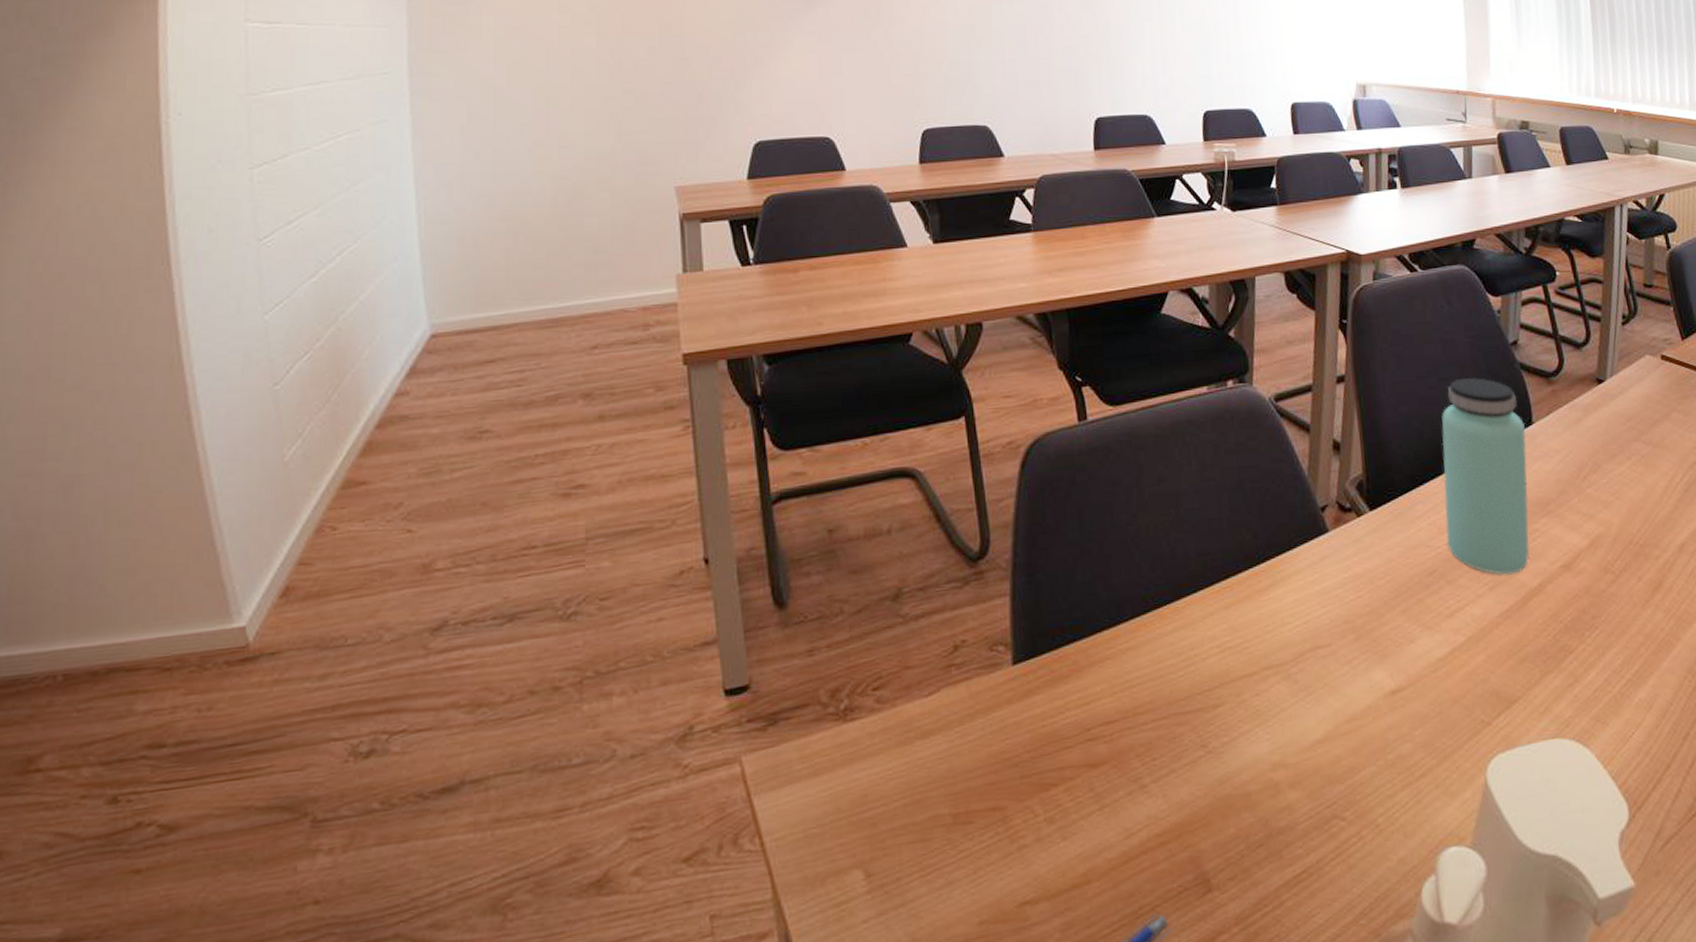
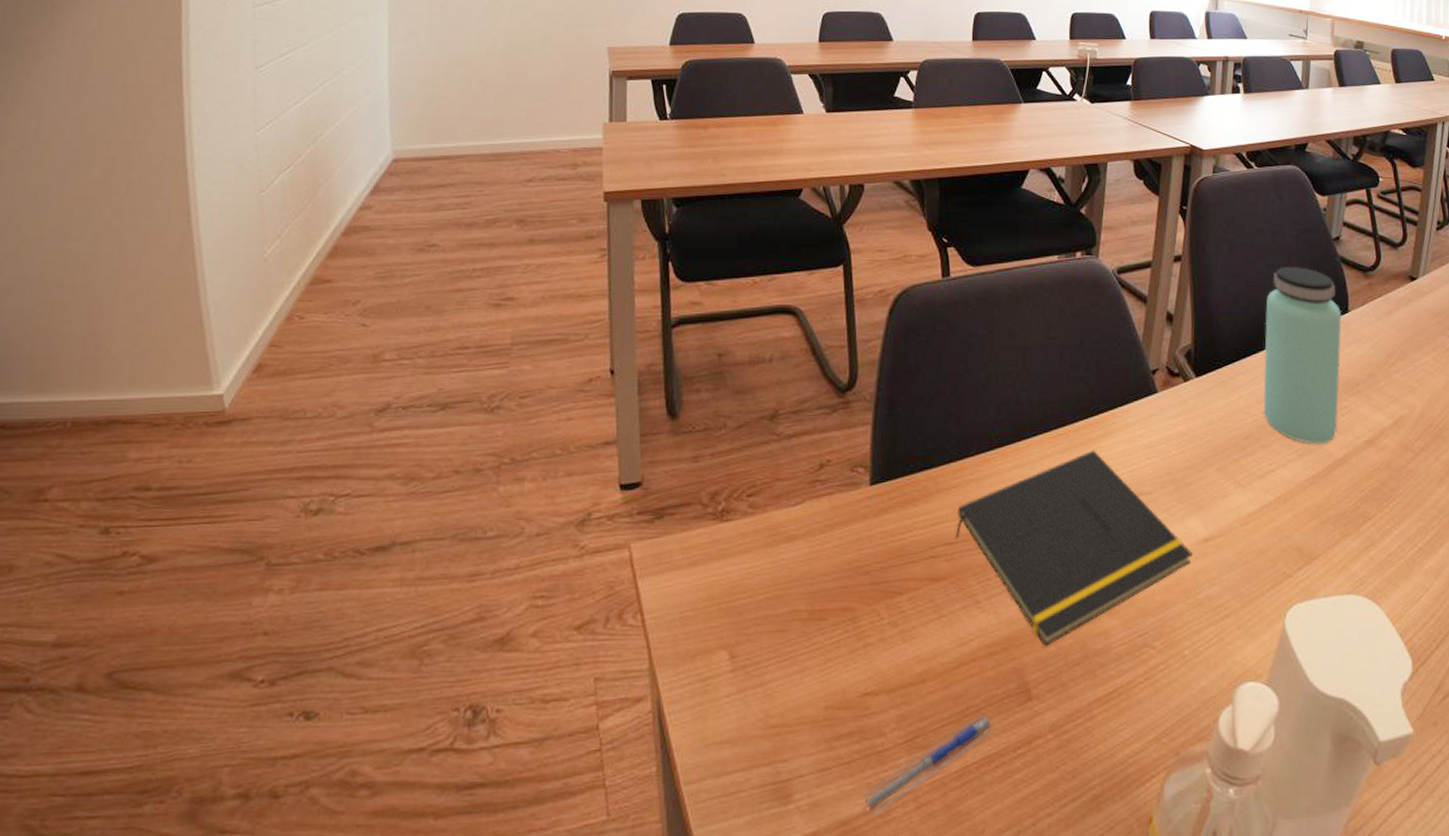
notepad: none [1114,602,1380,830] -> present [956,449,1193,648]

